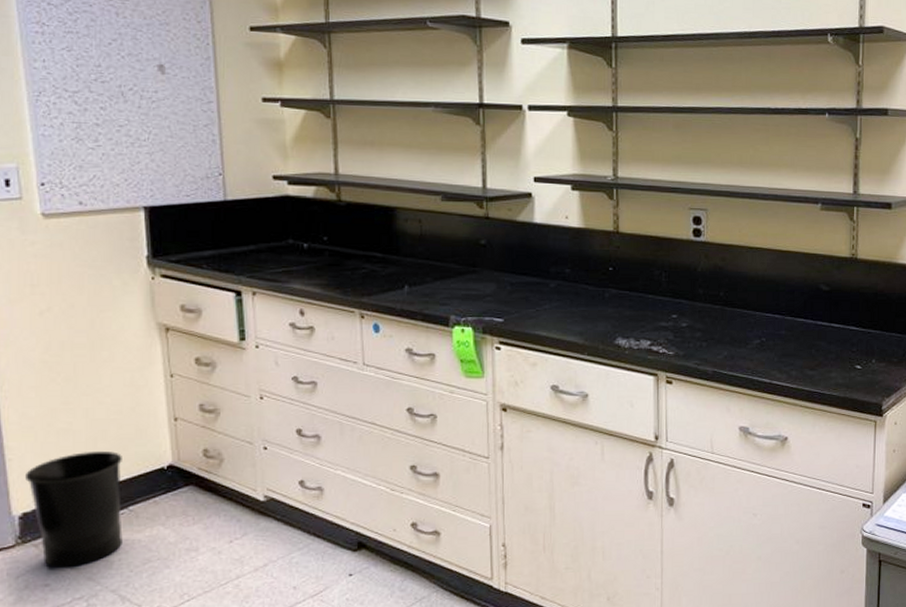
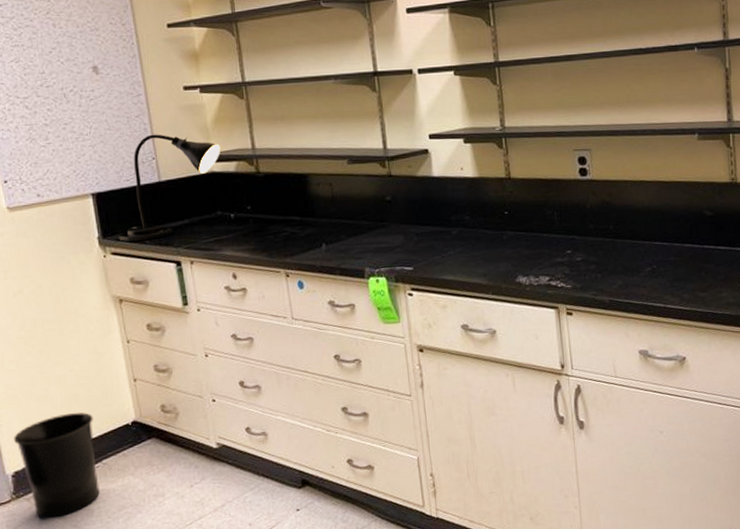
desk lamp: none [170,147,300,264] -> present [117,134,221,242]

